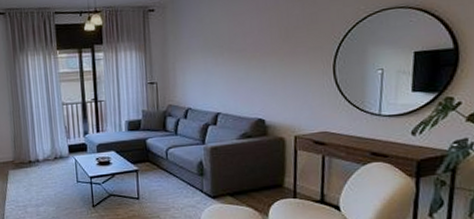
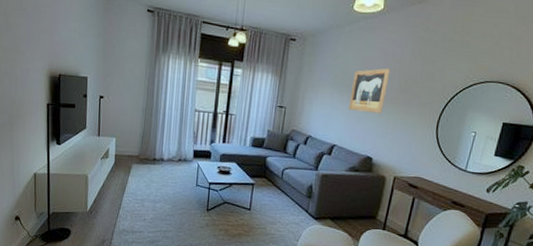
wall art: none [225,18,266,73] -> present [349,68,391,113]

